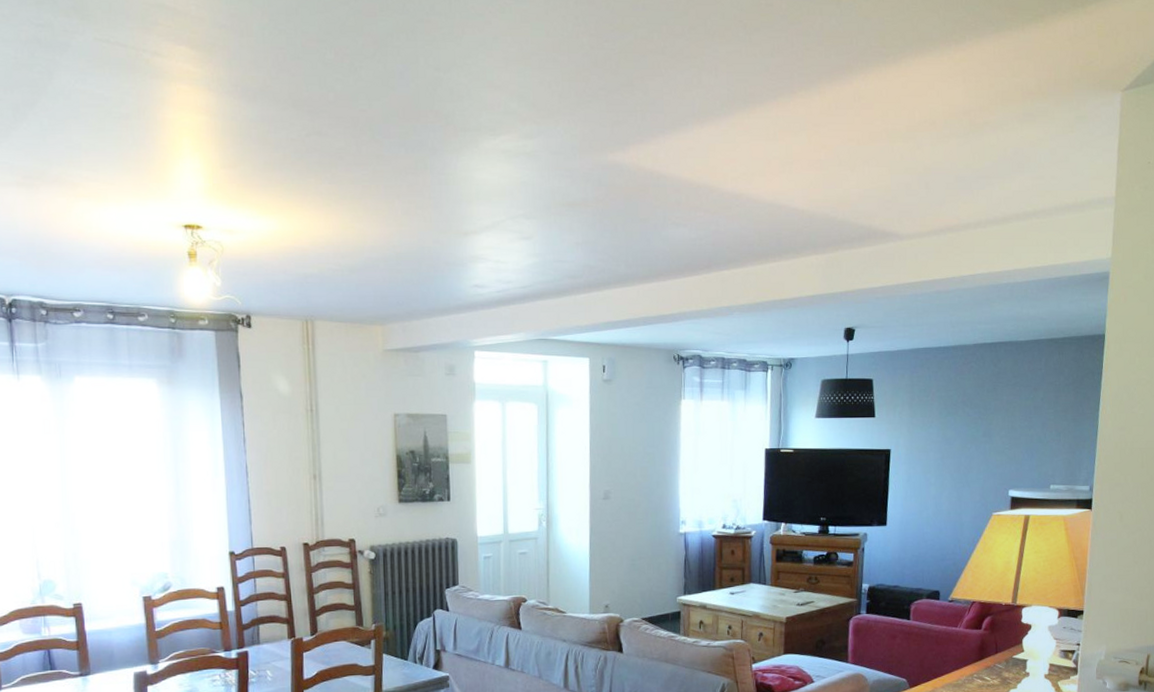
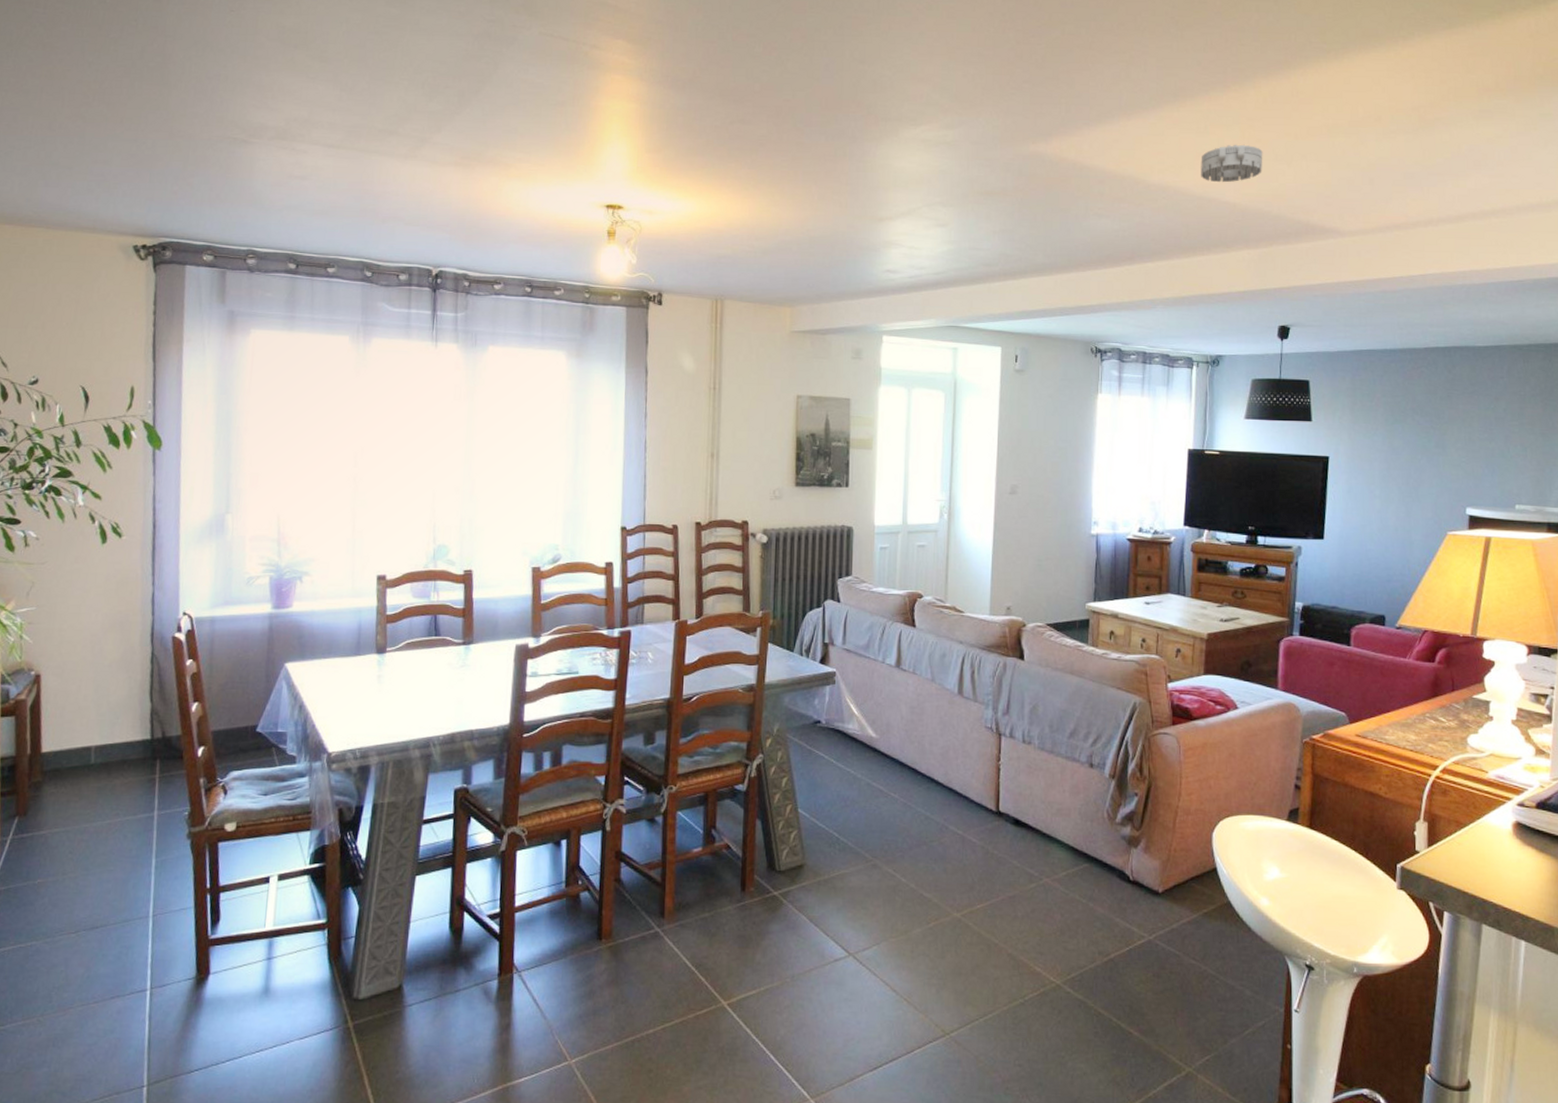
smoke detector: none [771,150,829,189] -> present [1201,144,1263,183]

